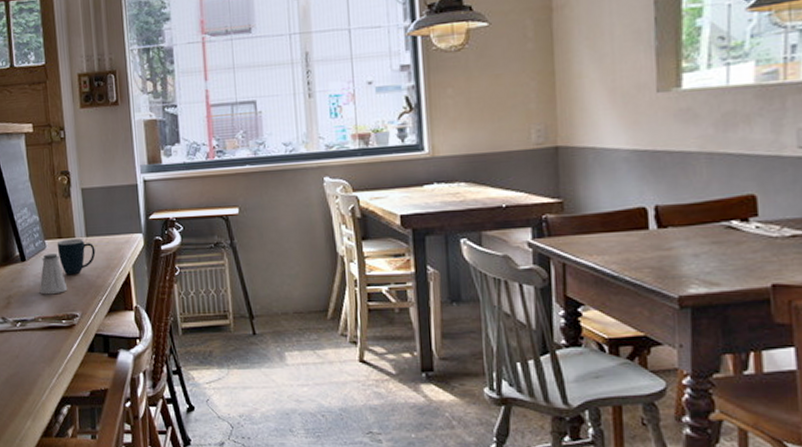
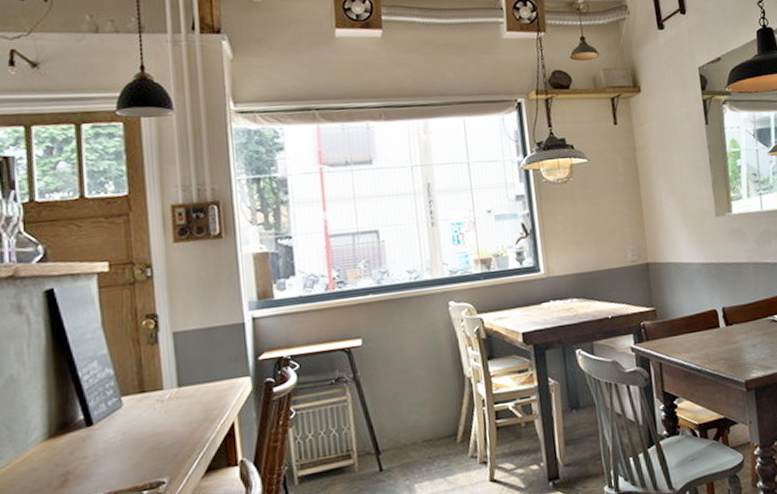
saltshaker: present [39,254,68,295] -> none [111,411,152,464]
mug: present [56,239,96,275] -> none [137,390,190,435]

